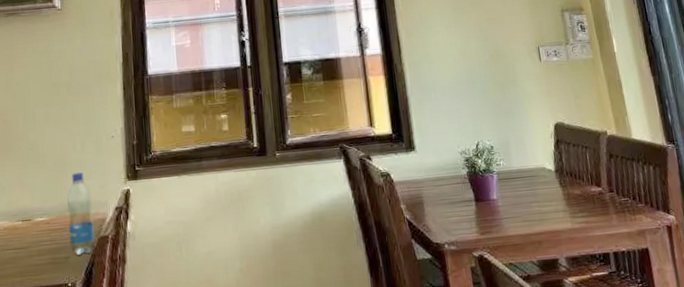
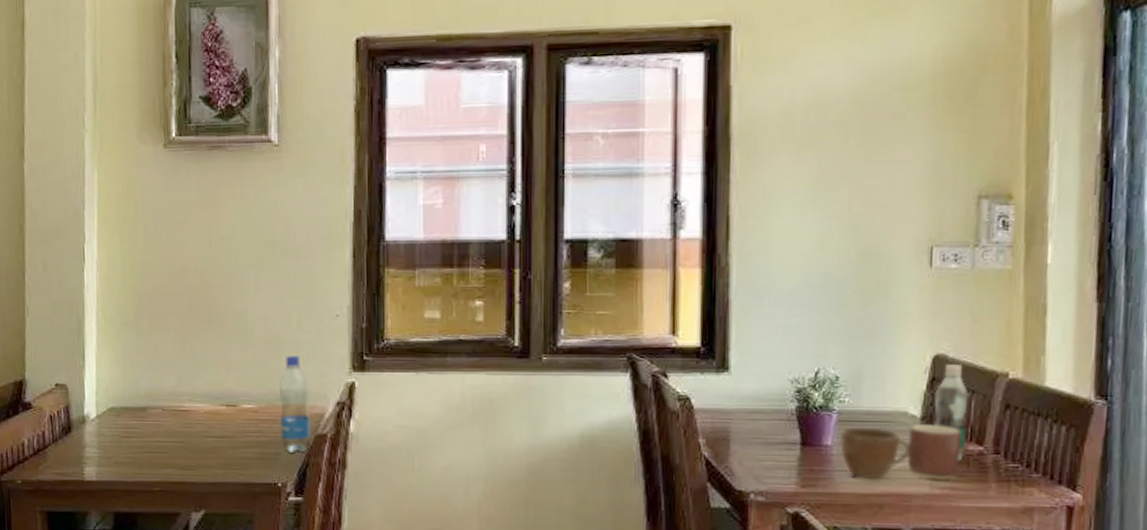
cup: none [501,181,553,223] -> present [839,427,911,480]
mug: none [548,174,588,217] -> present [907,423,962,480]
bottle: none [561,129,590,201] -> present [934,365,969,462]

